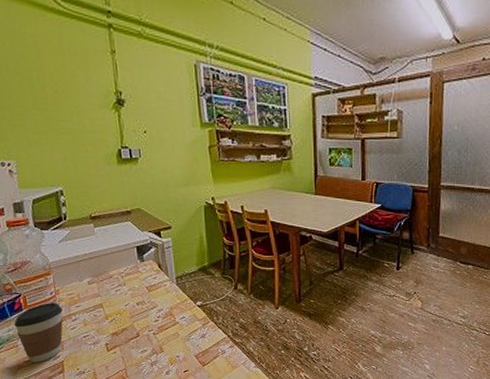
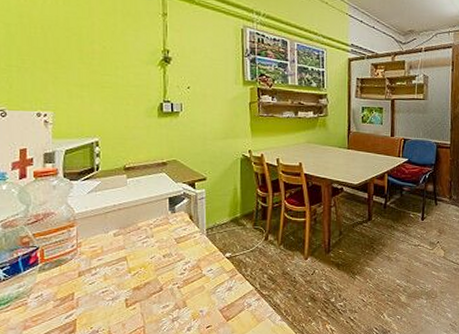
coffee cup: present [14,303,63,362] -> none [26,256,82,322]

